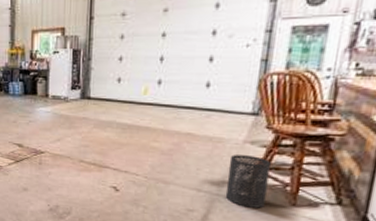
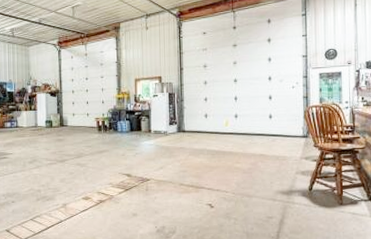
trash can: present [225,155,271,208] -> none [293,168,322,210]

